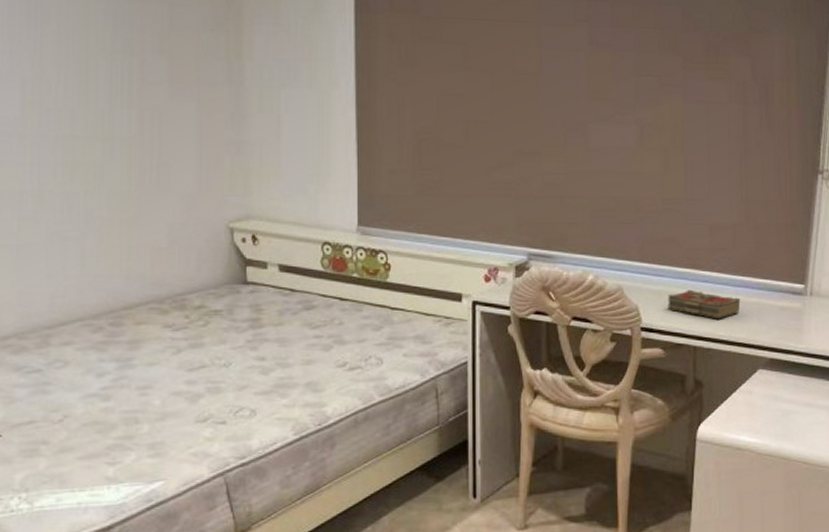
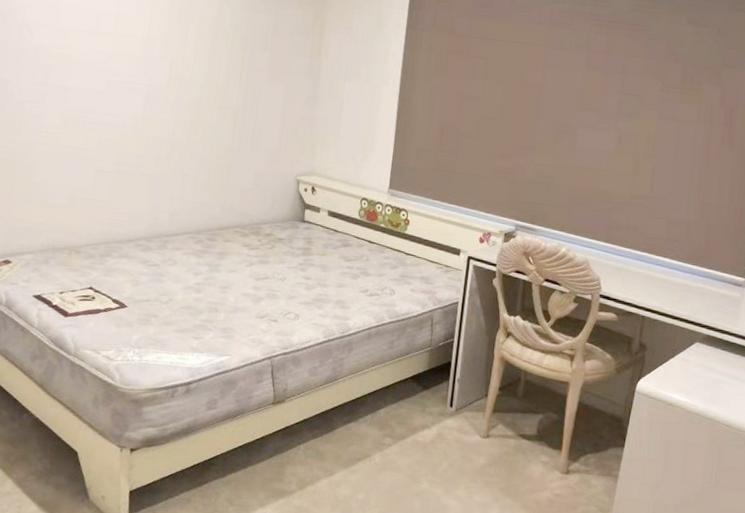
book: present [668,289,741,319] -> none [624,269,687,297]

